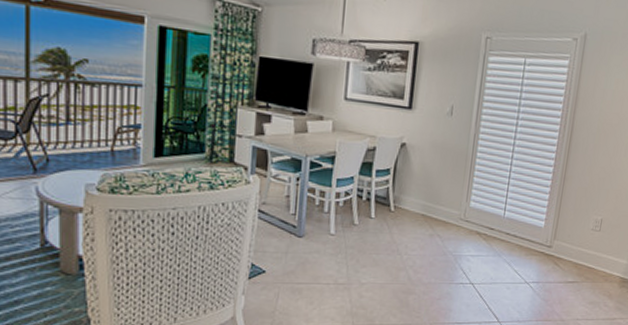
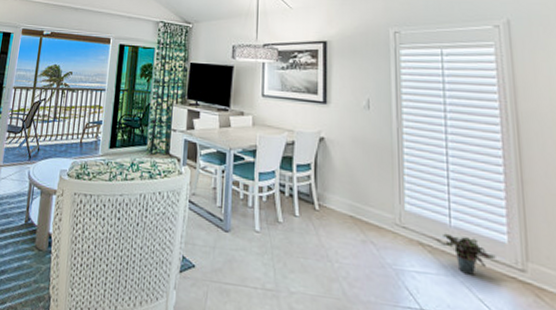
potted plant: none [491,223,533,254] -> present [436,233,496,275]

